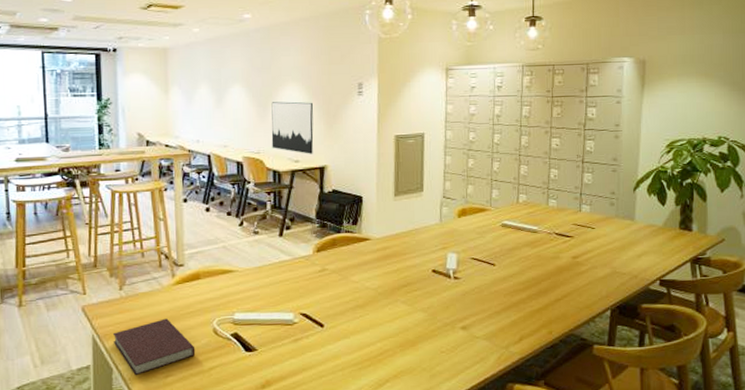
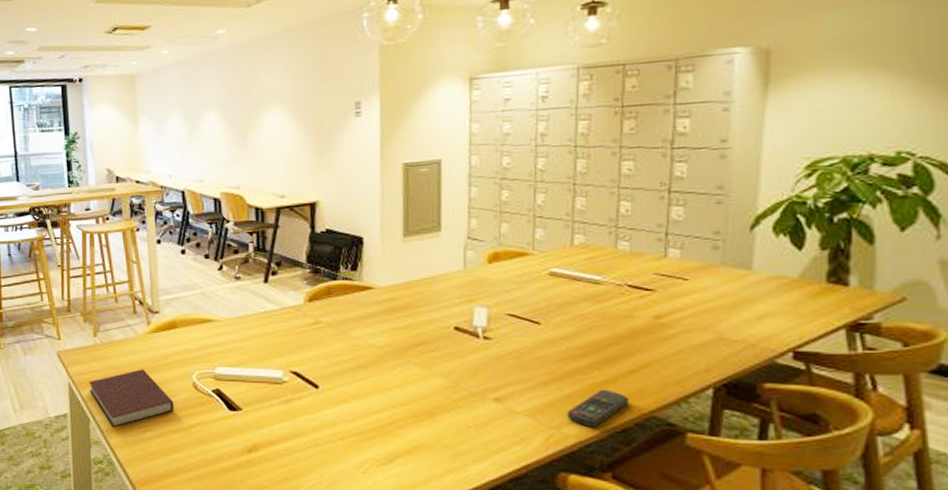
wall art: present [271,101,314,154] -> none [251,127,302,188]
remote control: none [513,314,556,345] -> present [567,389,629,427]

